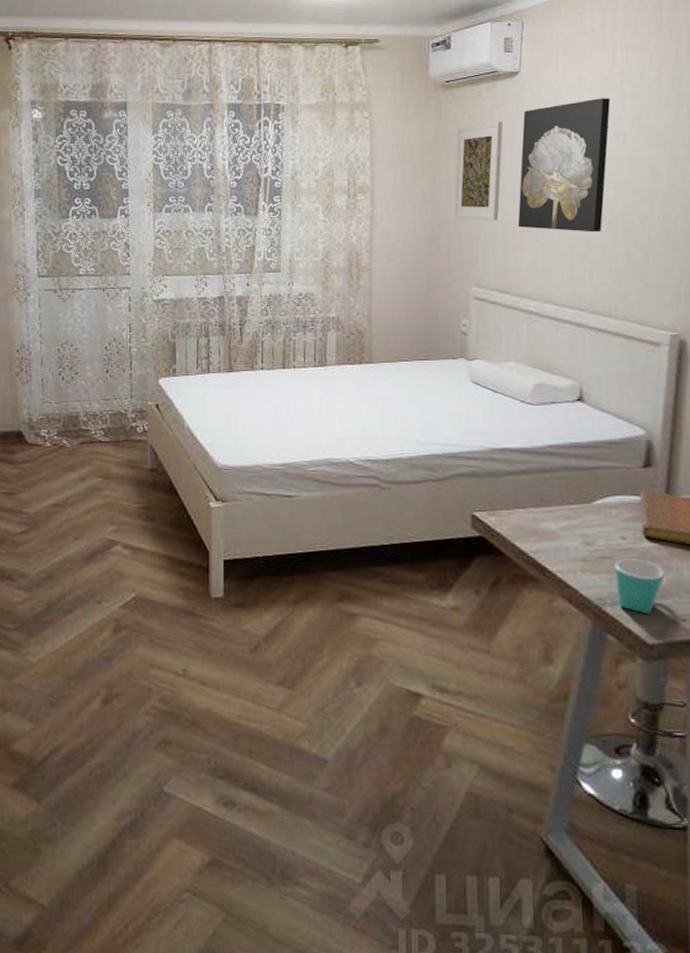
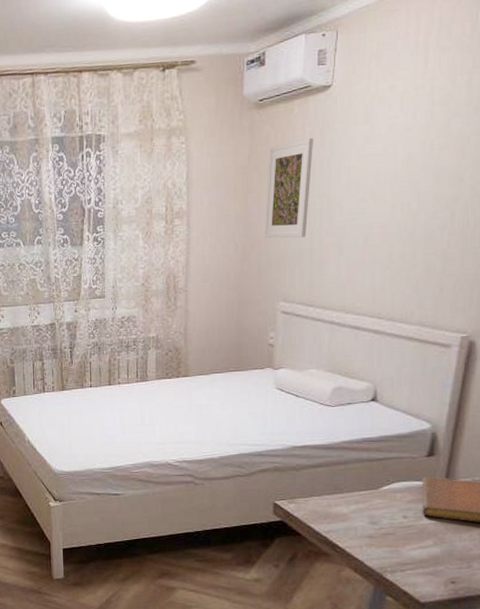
wall art: present [517,98,611,233] -> none [324,106,420,244]
mug: present [613,557,666,615] -> none [395,533,440,579]

